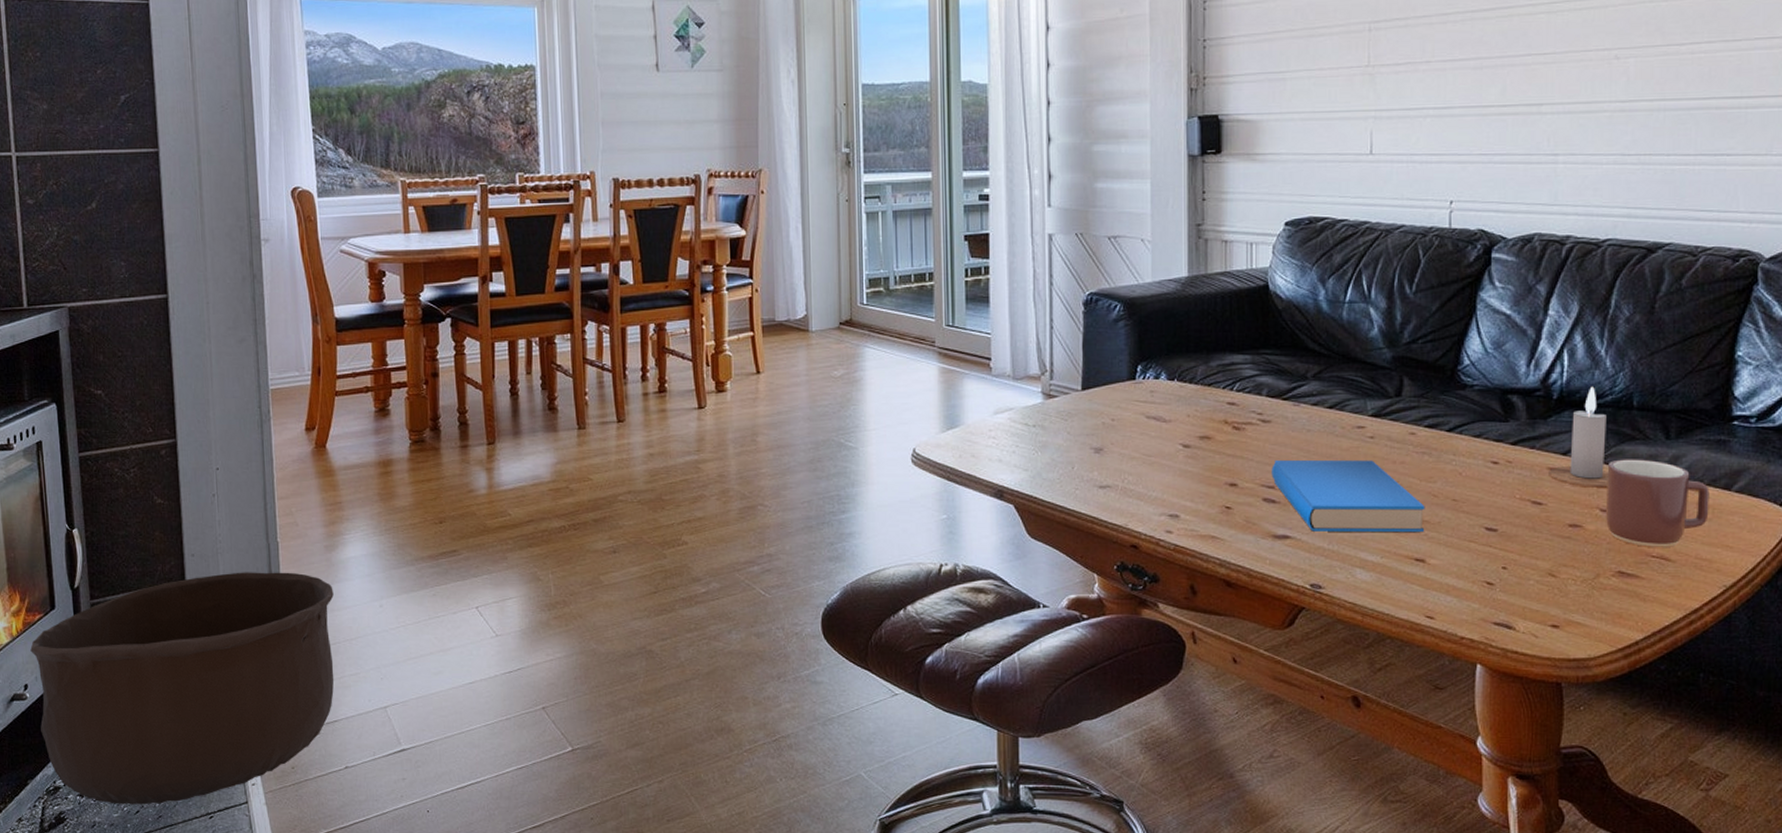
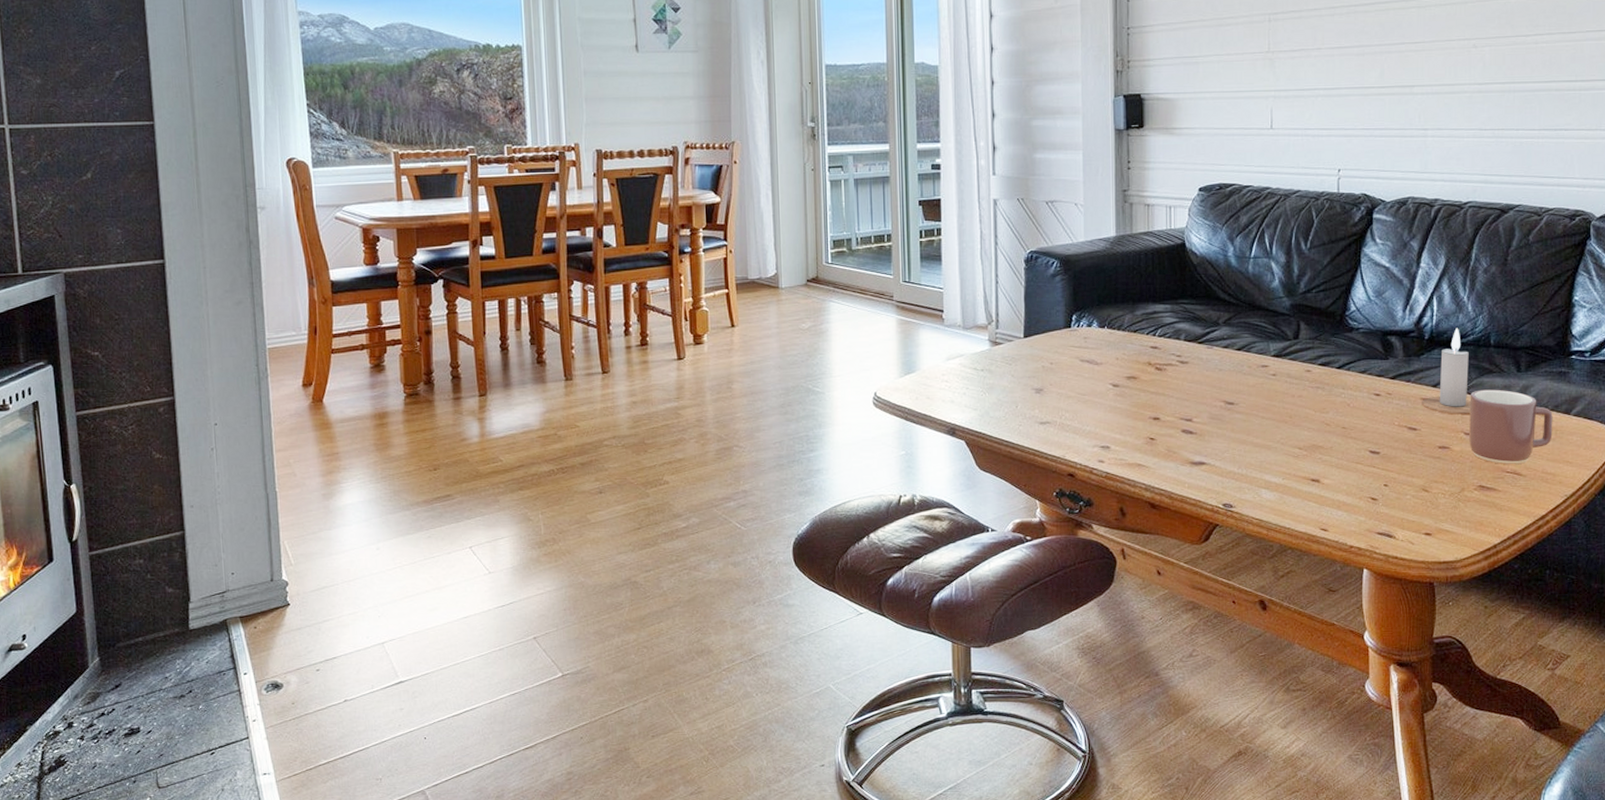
basket: present [30,572,334,805] -> none [28,520,333,746]
book: present [1271,459,1425,532] -> none [1189,395,1320,458]

